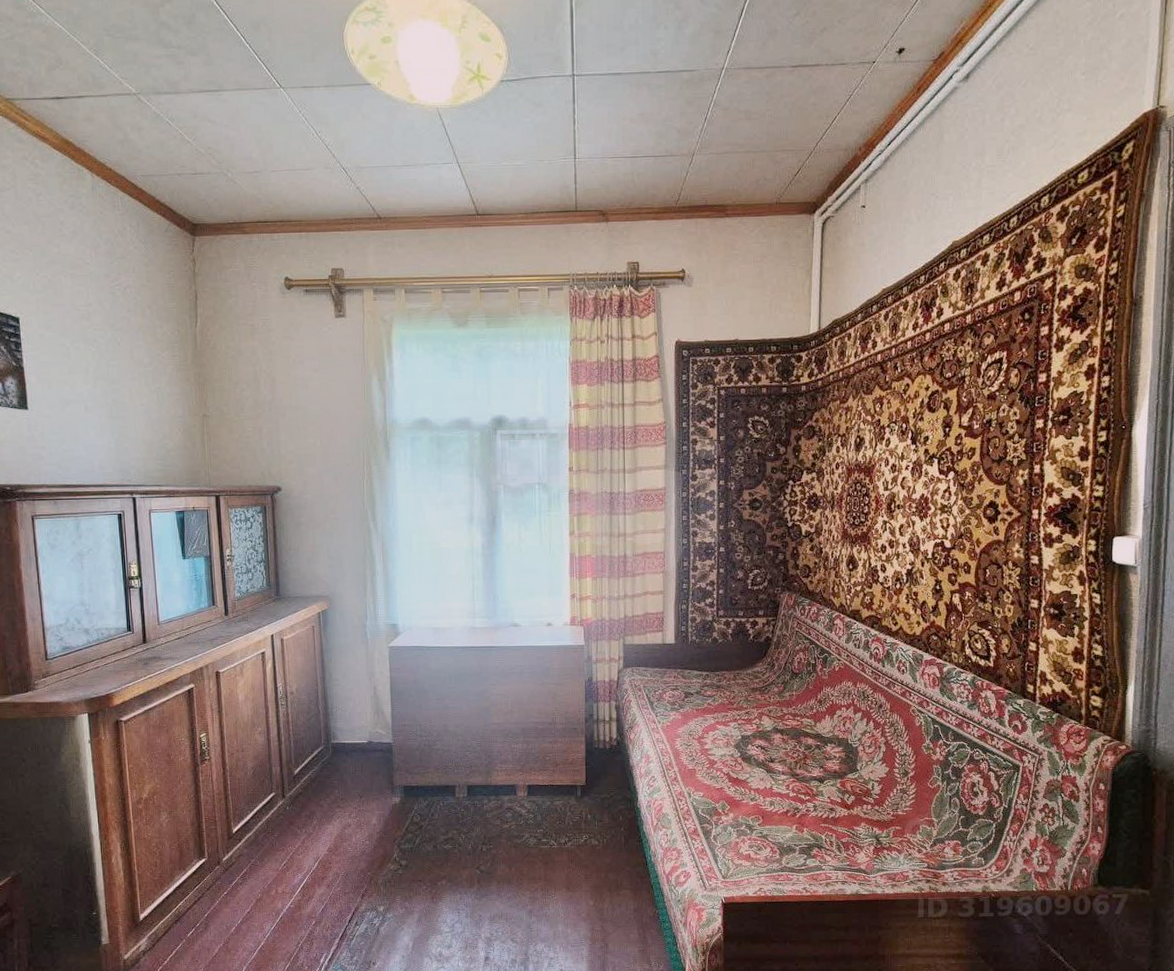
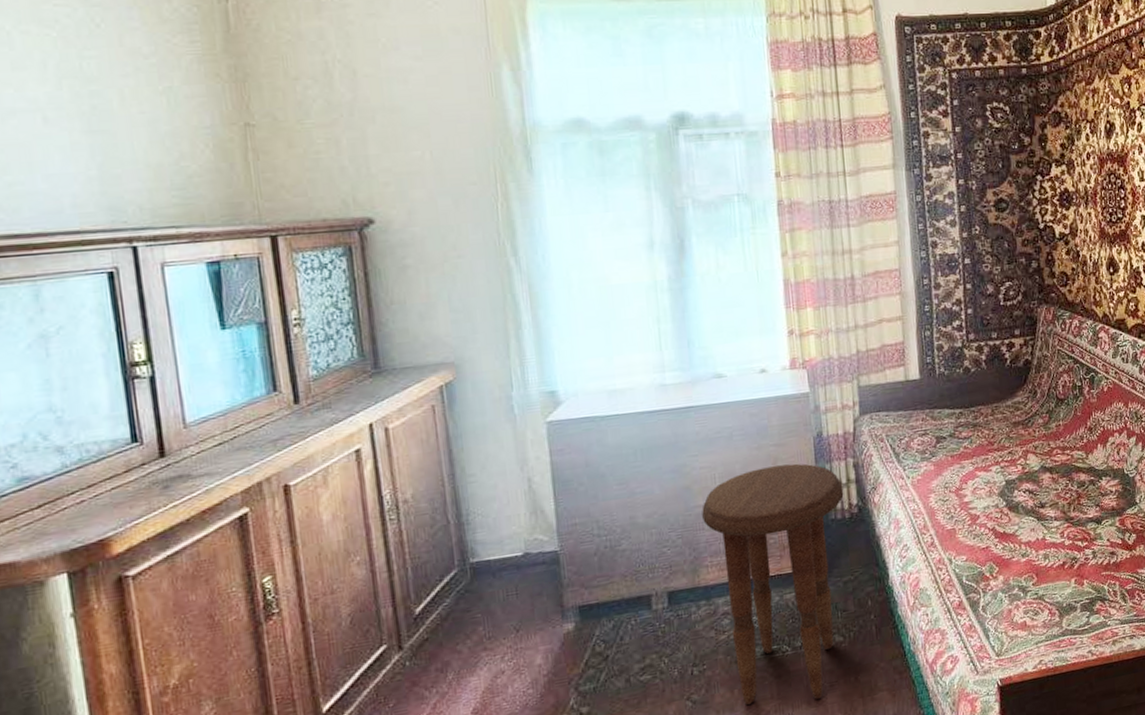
side table: none [496,700,606,886] -> present [702,463,844,706]

